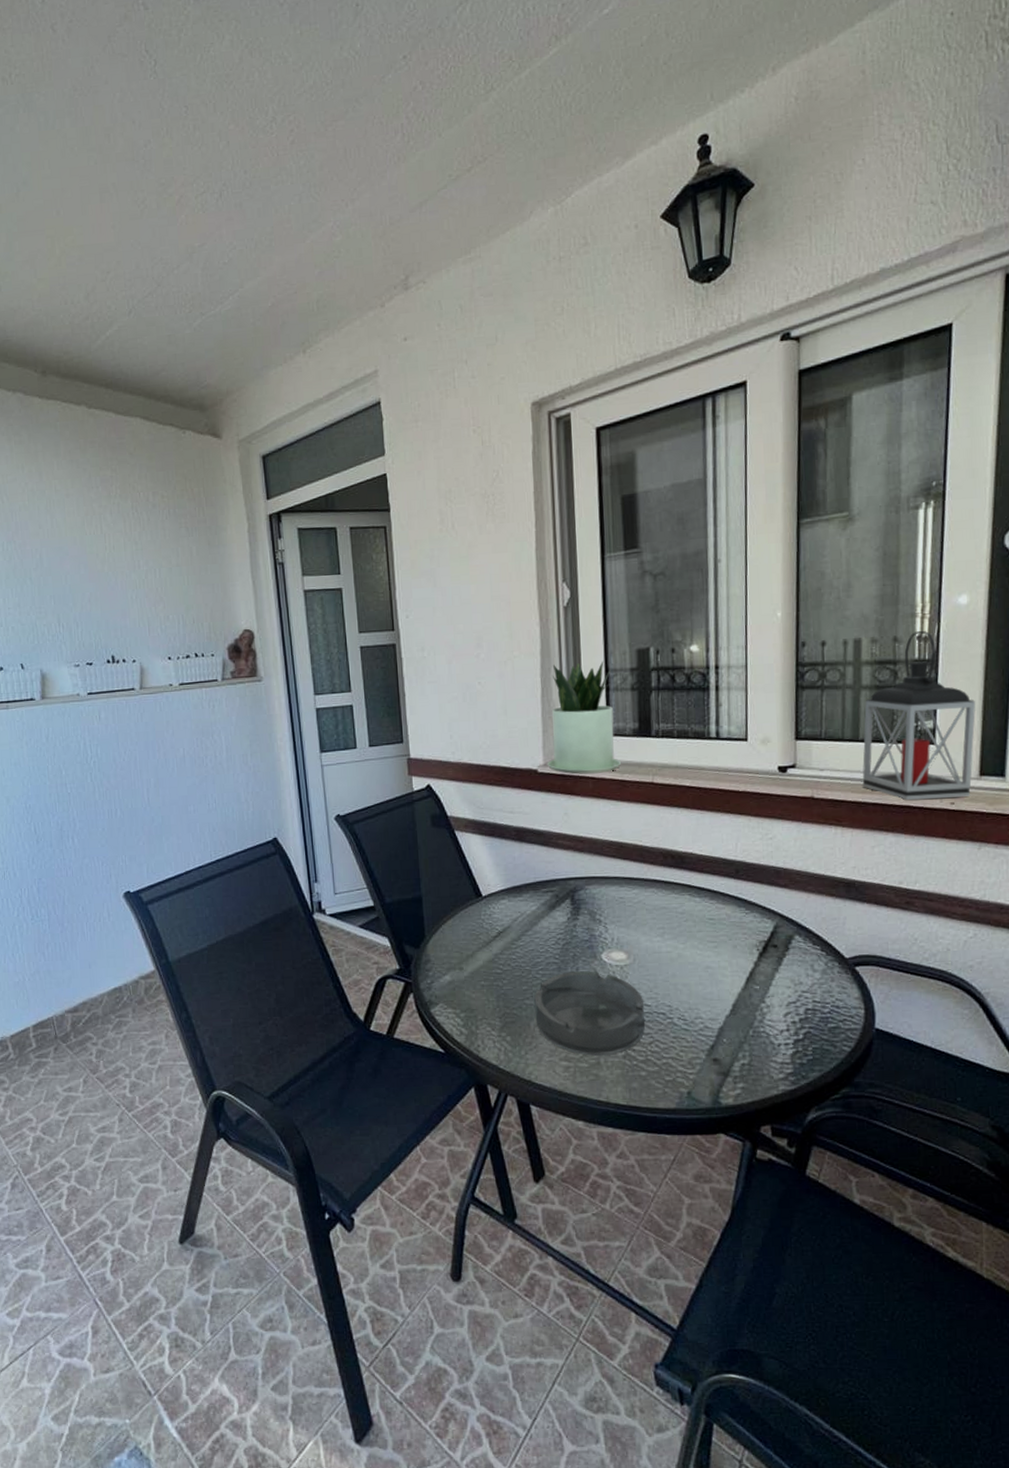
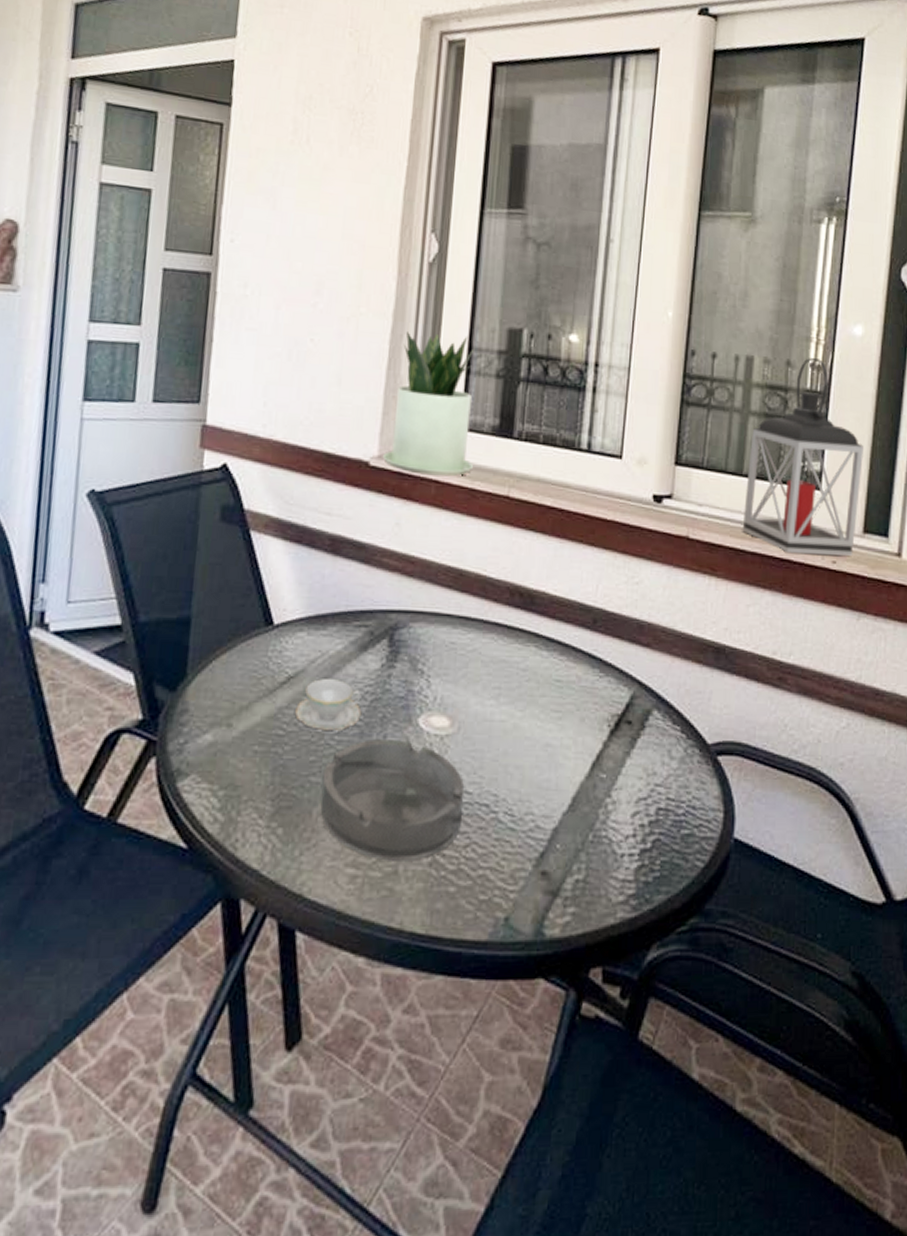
teacup: none [507,931,557,968] -> present [295,679,362,730]

